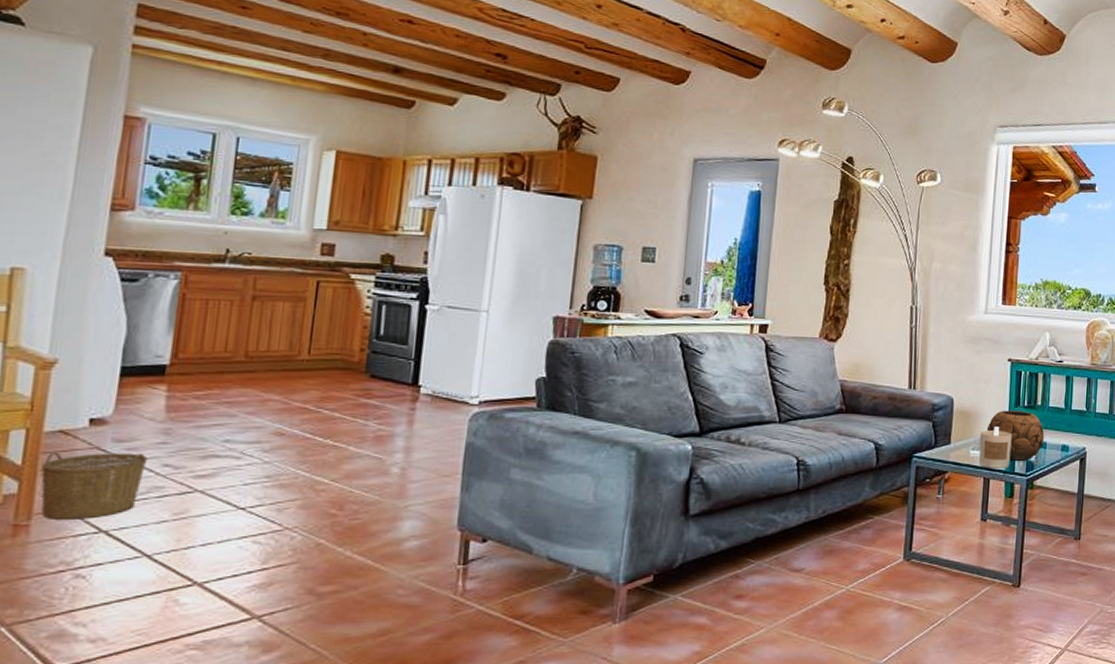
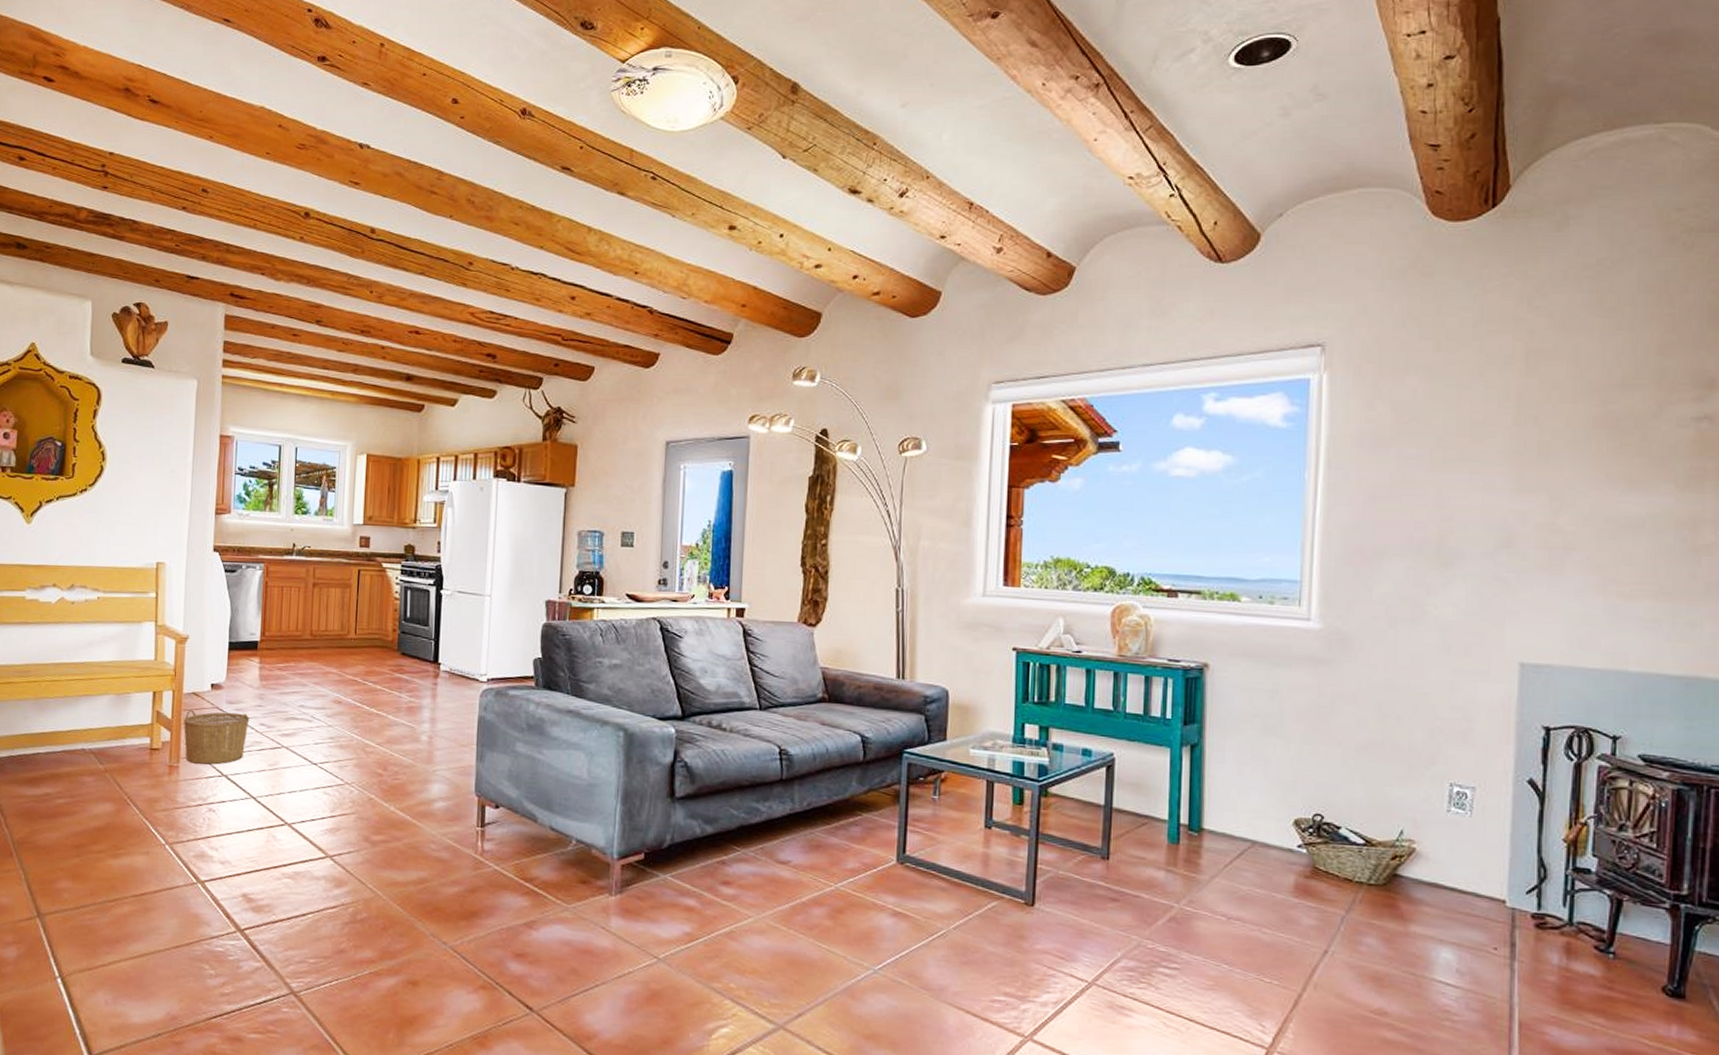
candle: present [979,427,1012,470] -> none [980,724,1020,773]
decorative bowl: present [986,410,1045,462] -> none [988,706,1061,765]

